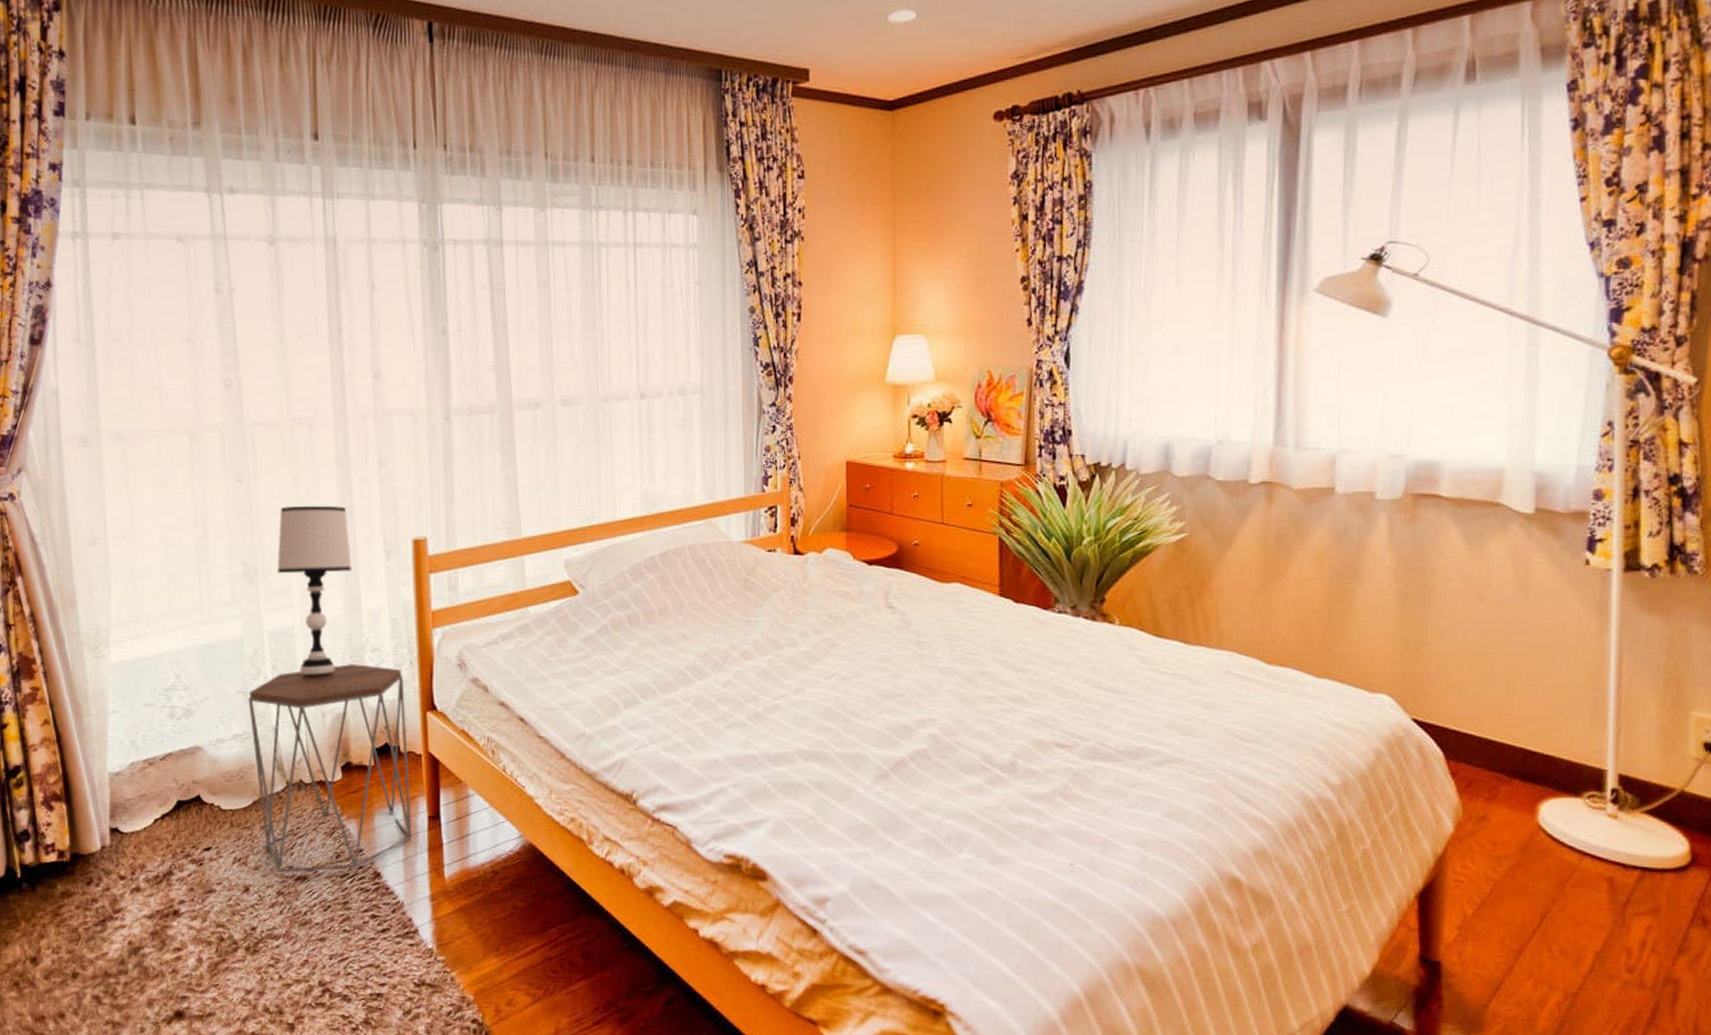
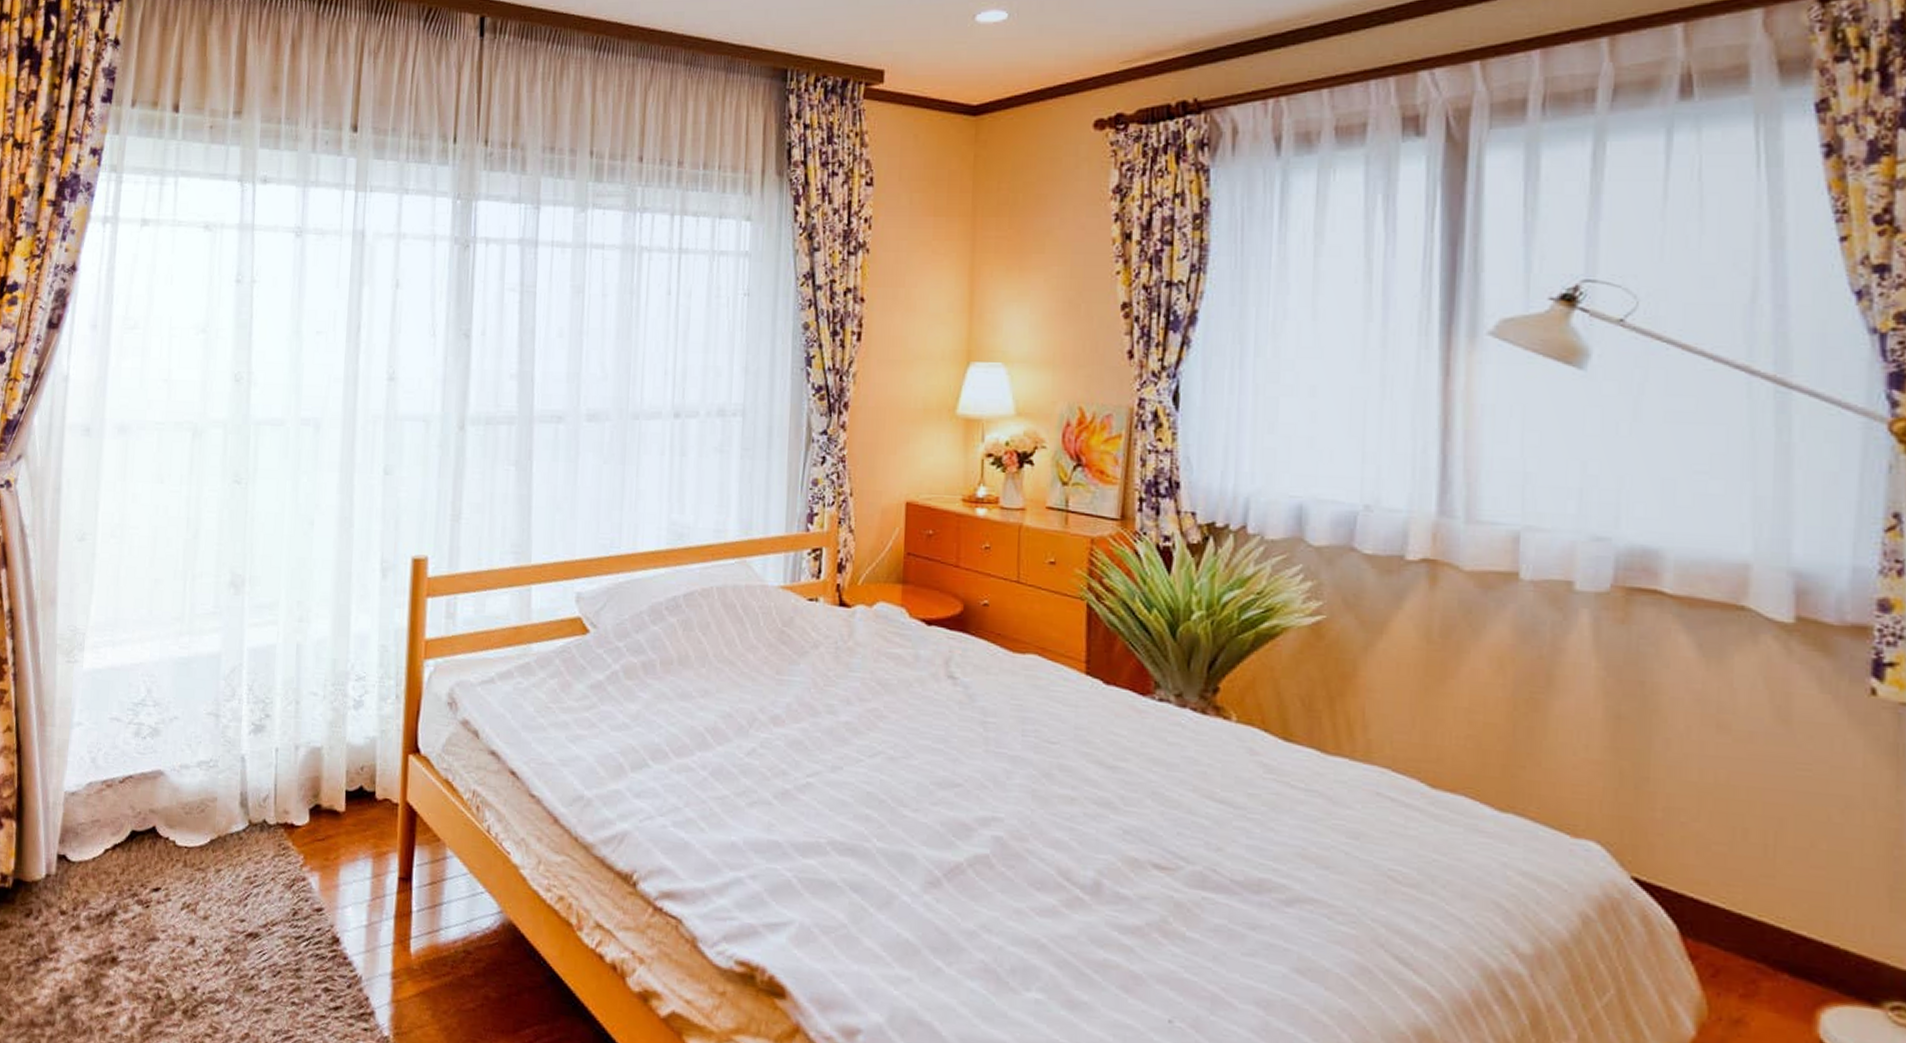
side table: present [248,664,413,873] -> none [218,692,387,930]
table lamp: present [277,505,352,675] -> none [265,512,345,702]

